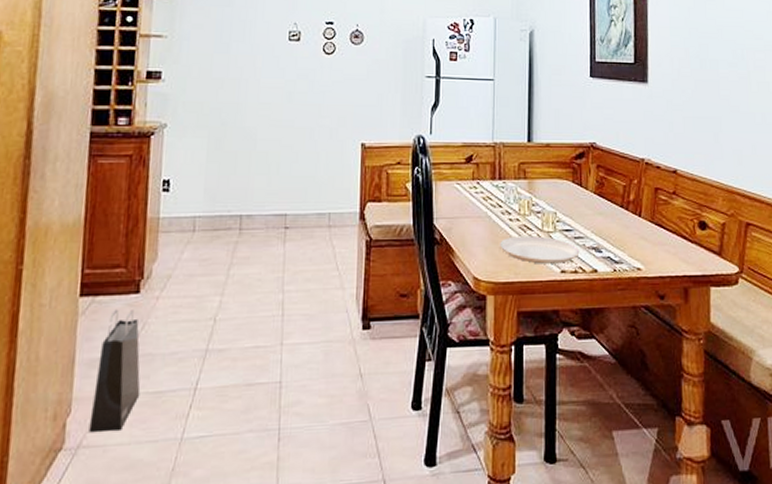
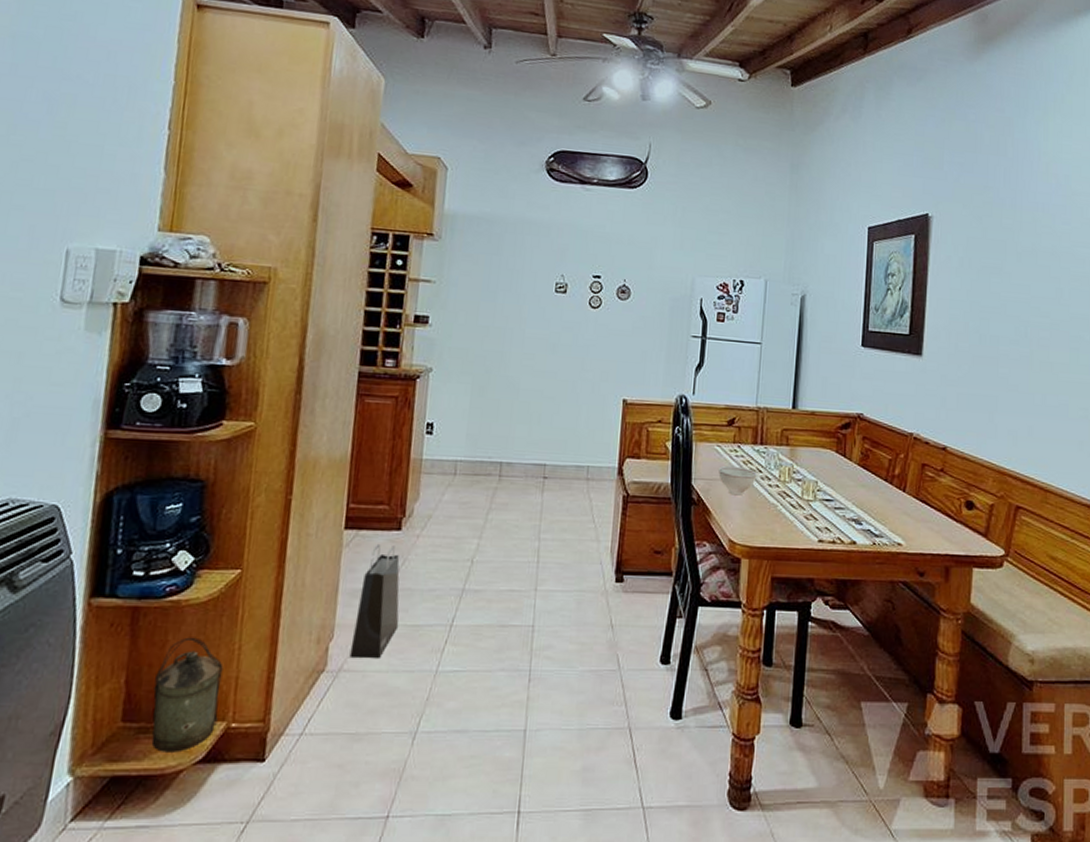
bowl: none [460,202,497,232] -> present [718,465,757,496]
plate: present [500,236,580,264] -> none [757,502,839,533]

